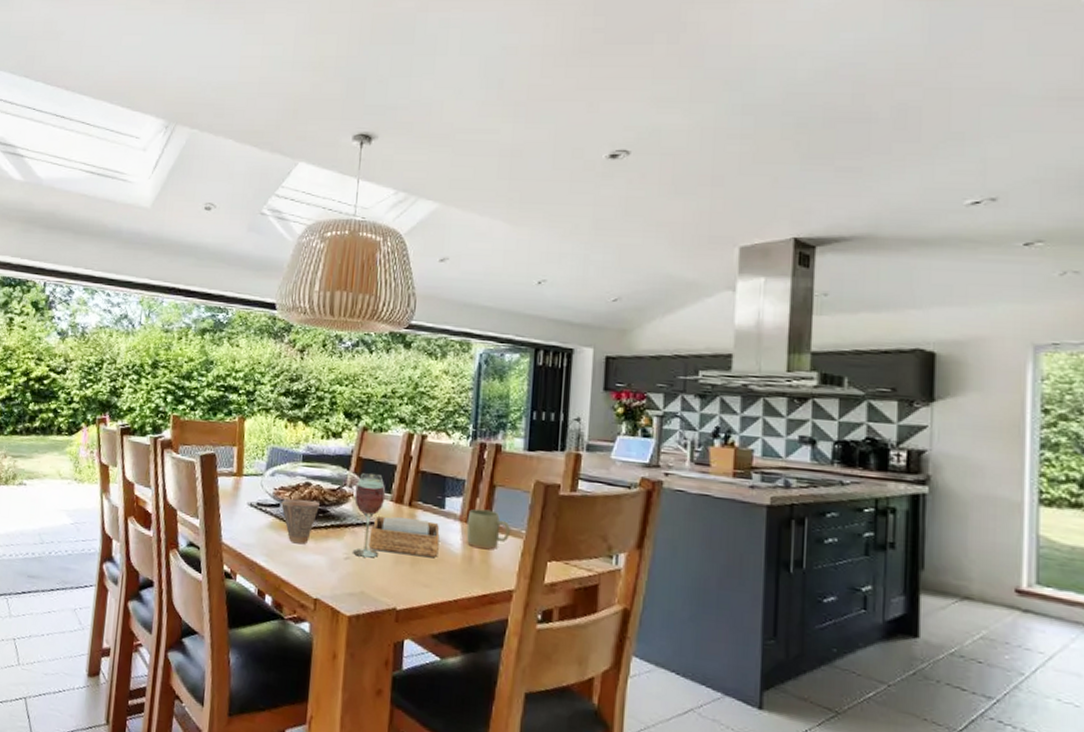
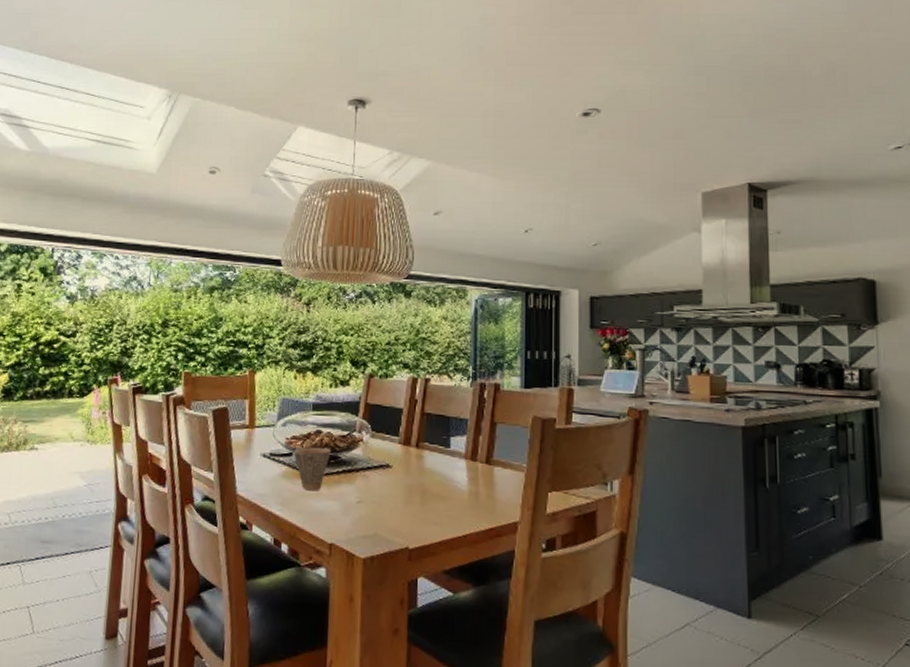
wineglass: present [353,472,386,558] -> none [364,417,394,500]
napkin holder: present [368,515,440,557] -> none [379,458,447,495]
mug: present [466,508,510,550] -> none [471,446,512,485]

